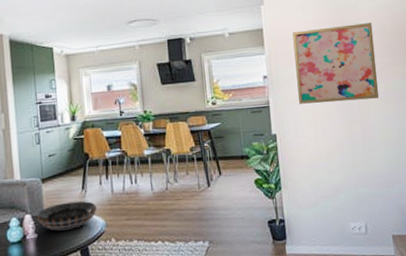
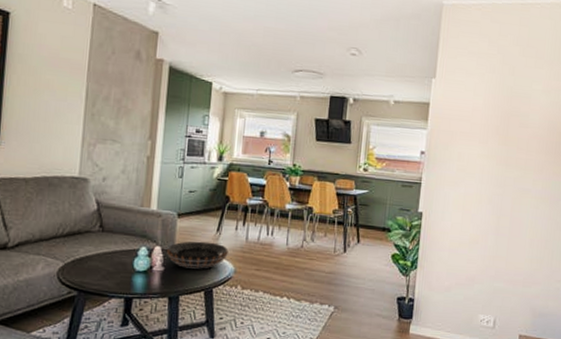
wall art: present [292,23,379,104] -> none [452,112,542,195]

